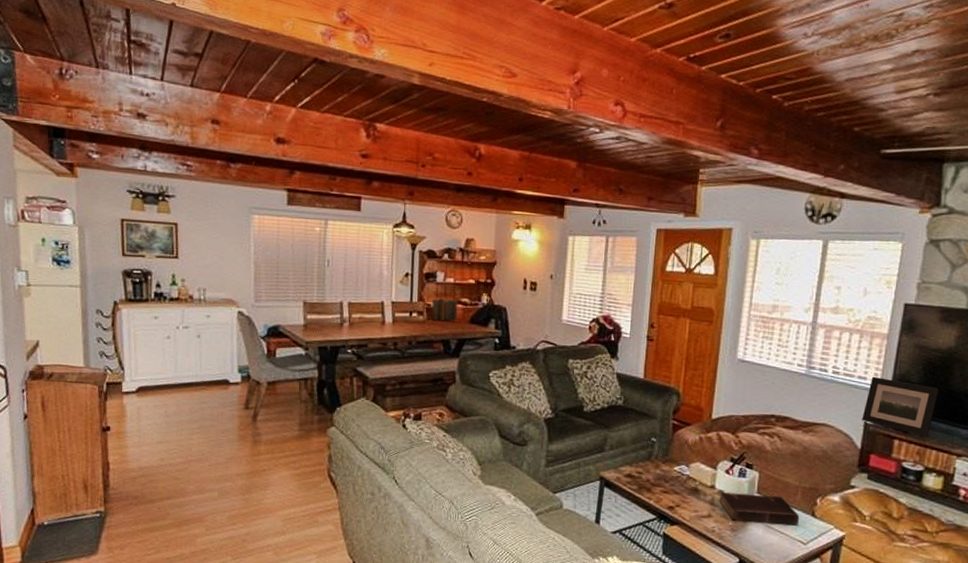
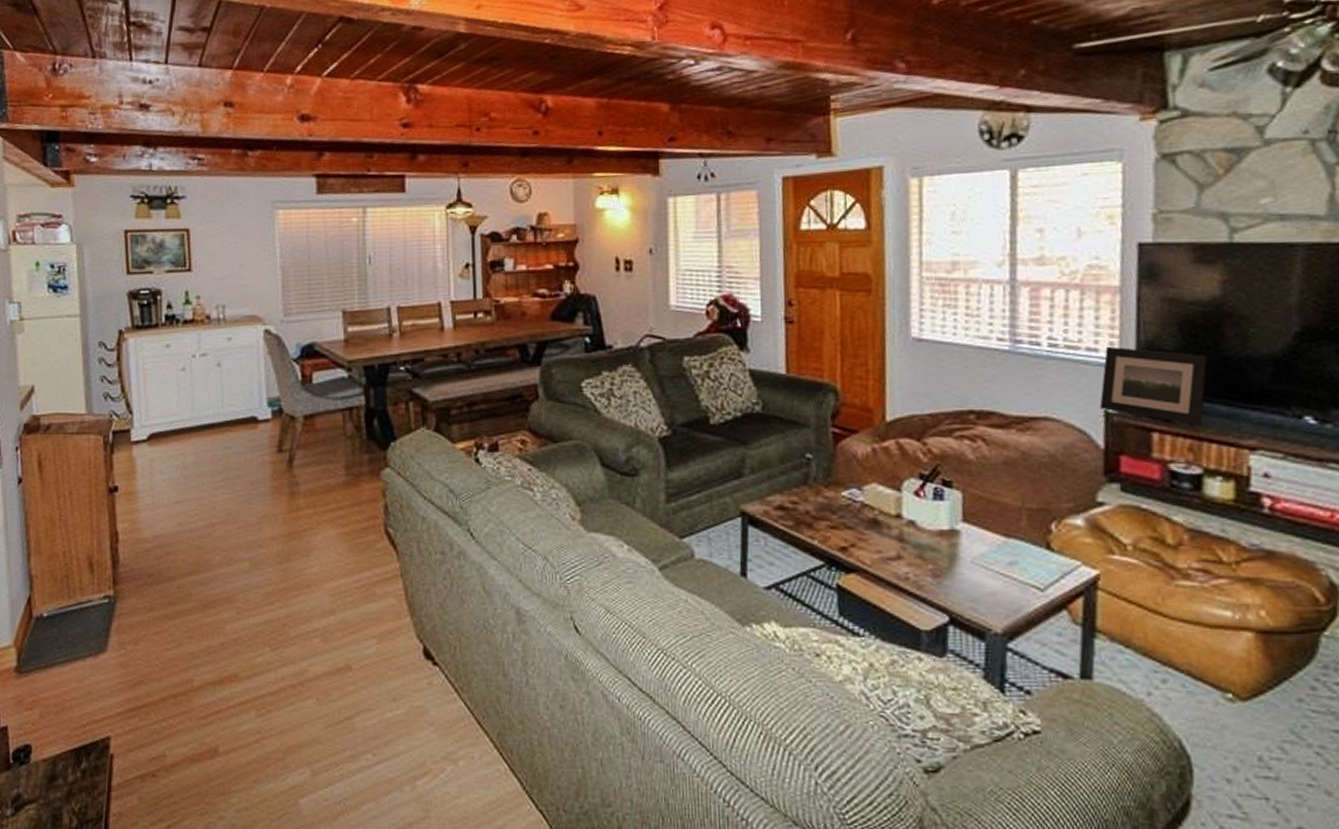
books: present [431,297,458,321] -> none [501,289,535,320]
hardback book: present [719,492,800,526] -> none [910,523,1030,565]

